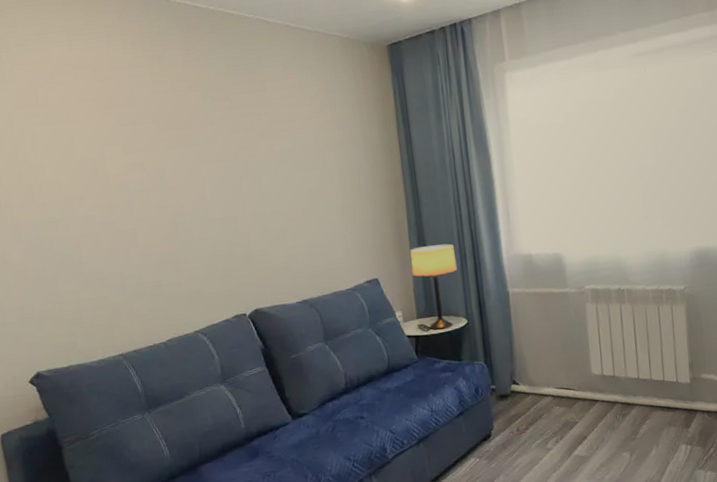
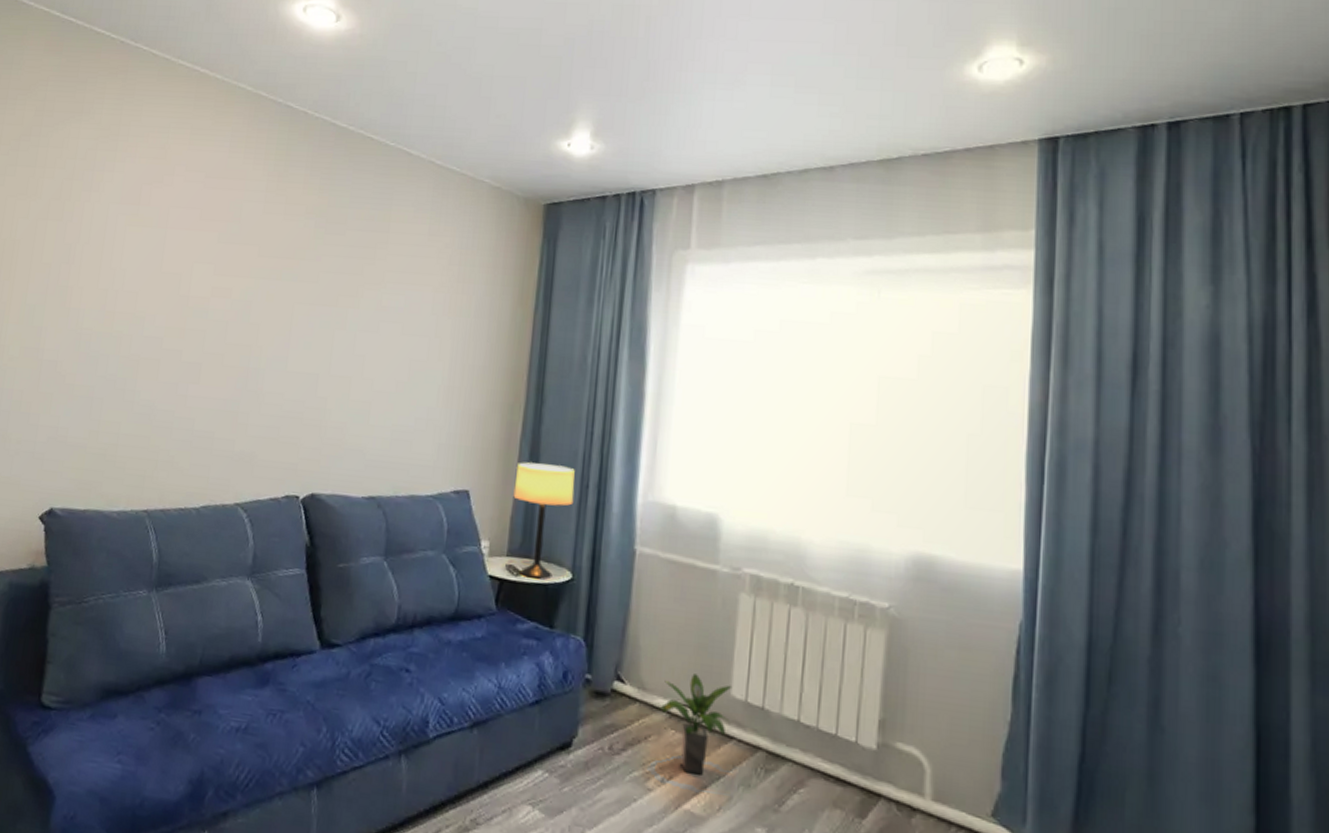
potted plant: none [545,365,595,432] -> present [658,674,733,775]

